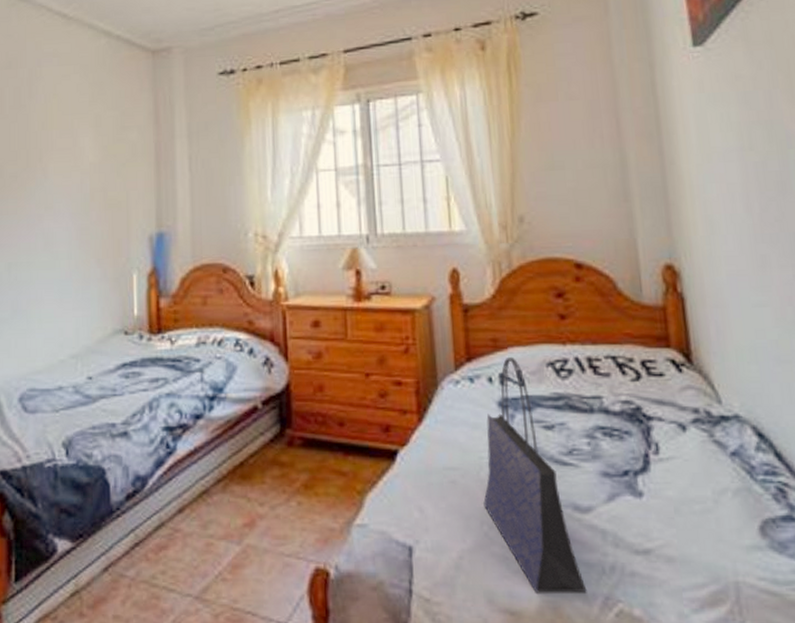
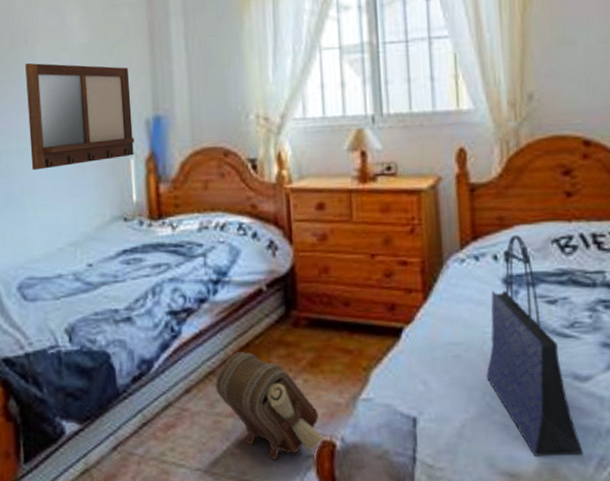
writing board: none [39,180,138,282] -> present [25,63,135,170]
pouch: none [208,471,318,589] -> present [215,352,325,461]

